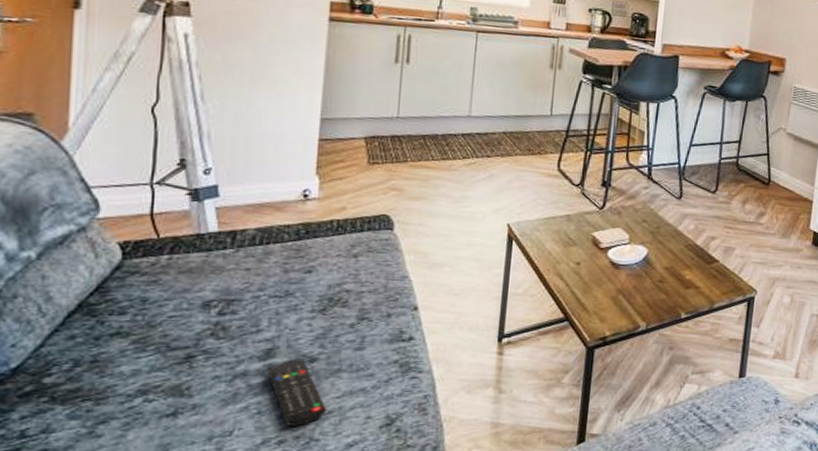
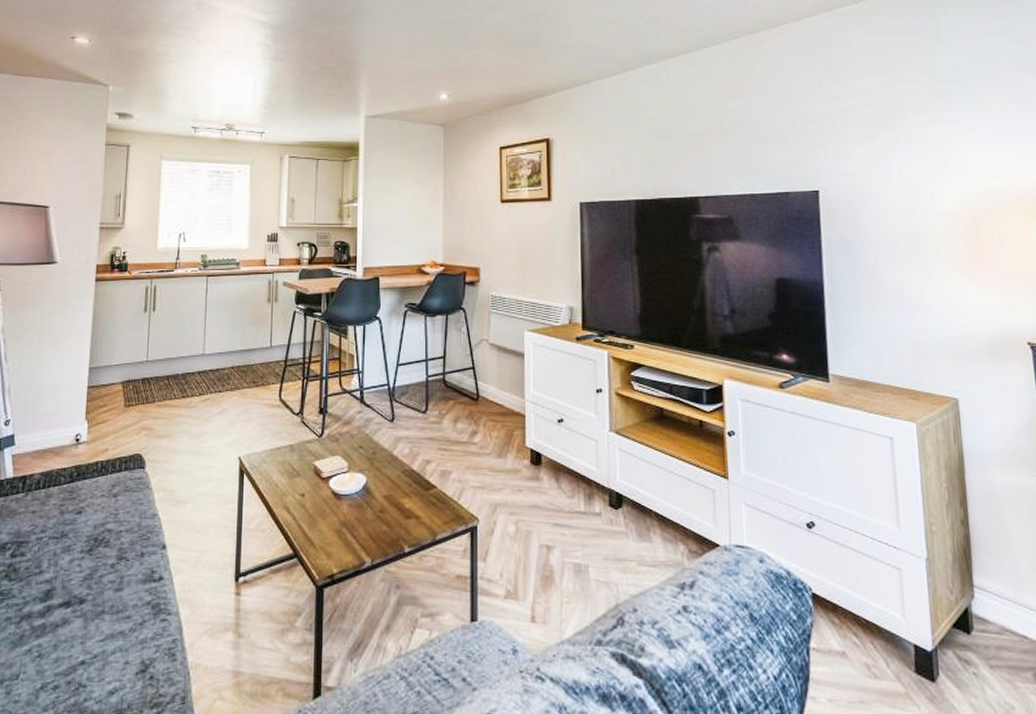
remote control: present [266,359,327,426] -> none [46,600,93,670]

